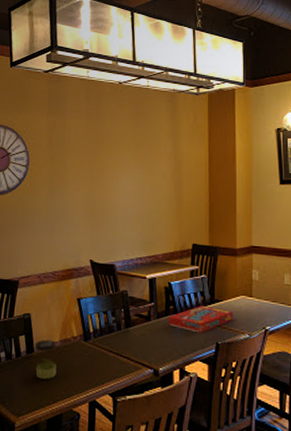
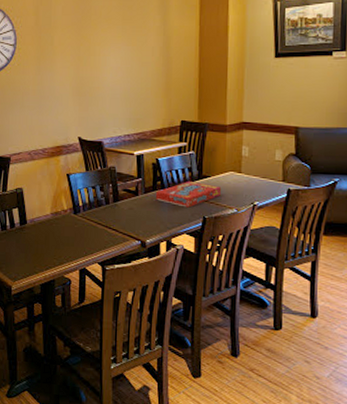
jar: present [34,339,57,379] -> none [27,212,48,248]

